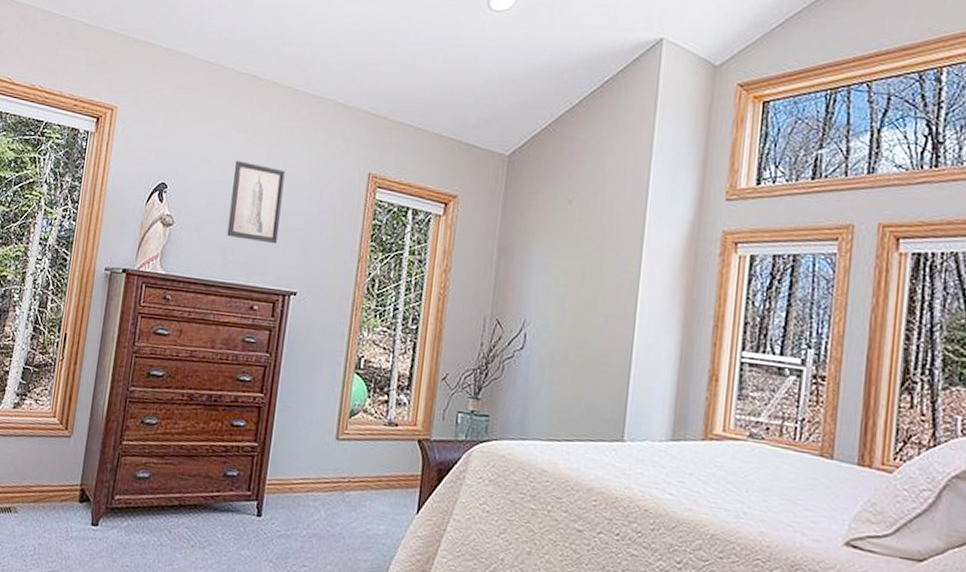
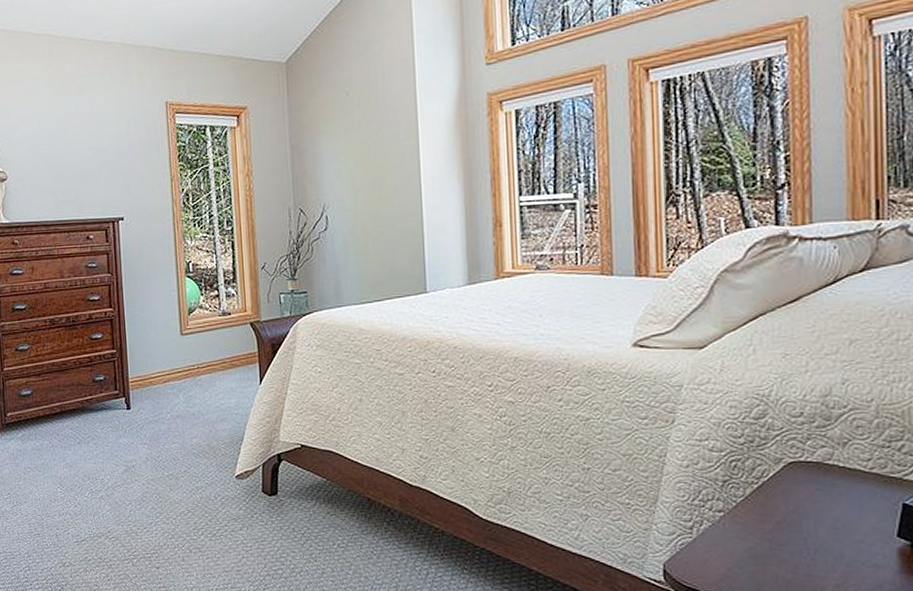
wall art: present [227,160,285,244] -> none [49,112,99,181]

